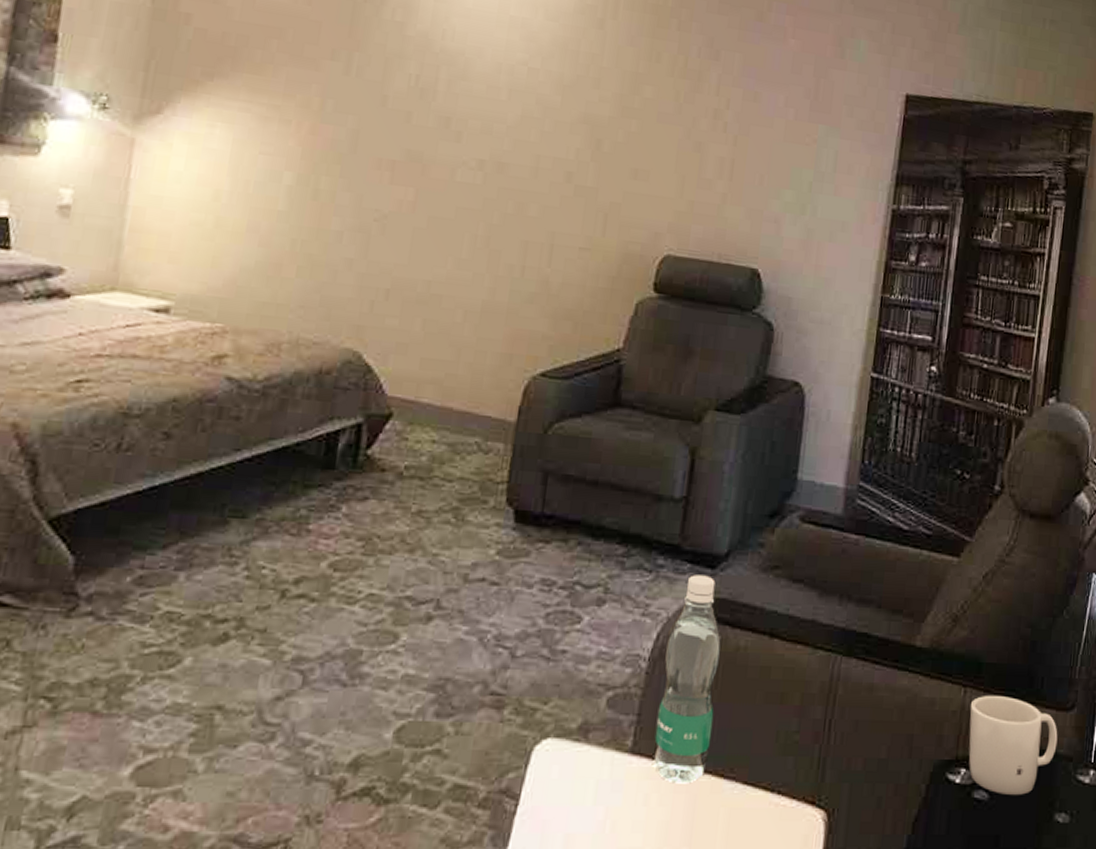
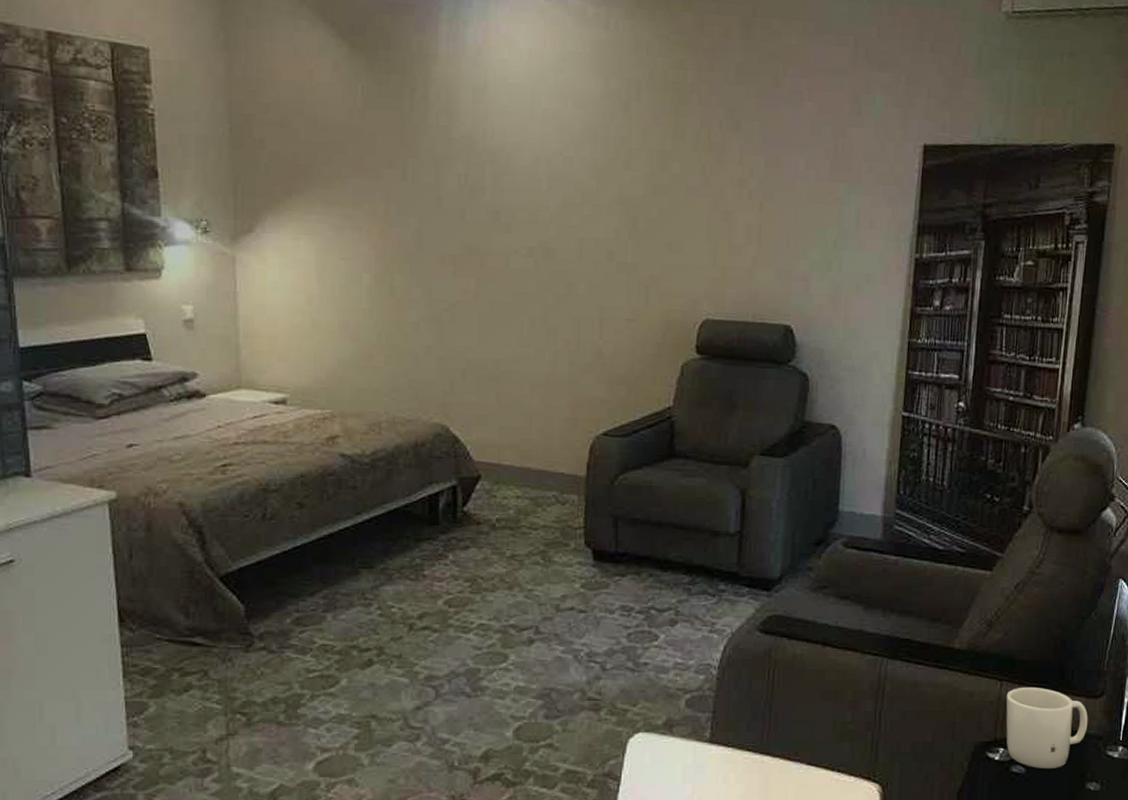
bottle: present [653,575,723,784] -> none [728,596,781,766]

